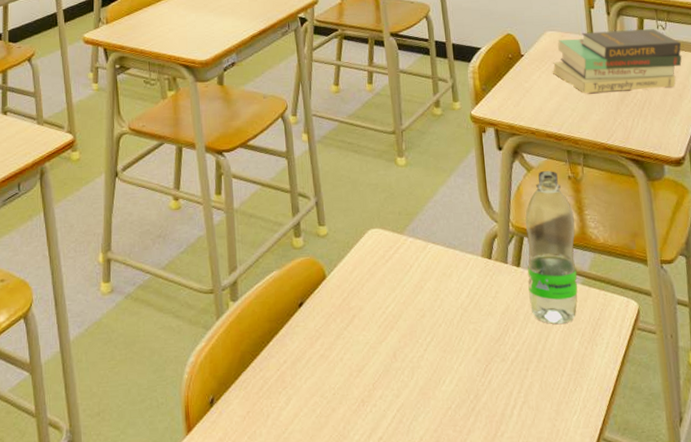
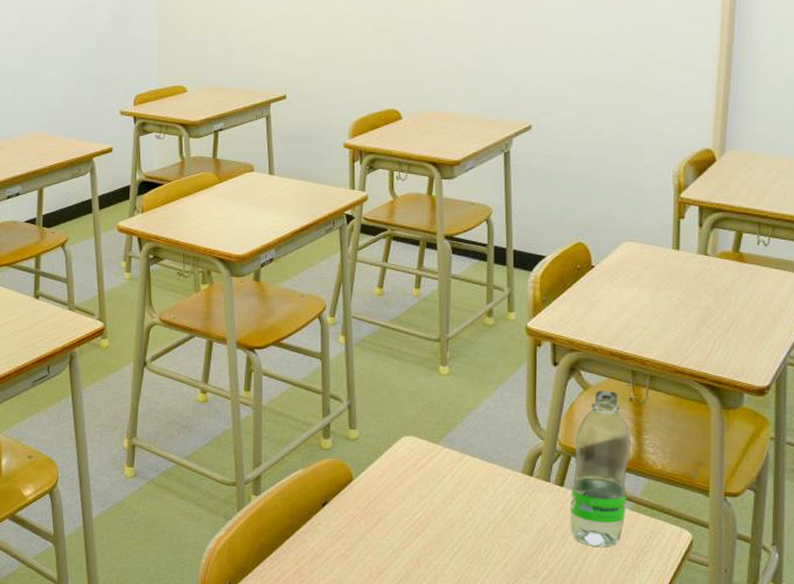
books: present [552,29,682,93] -> none [625,245,784,311]

